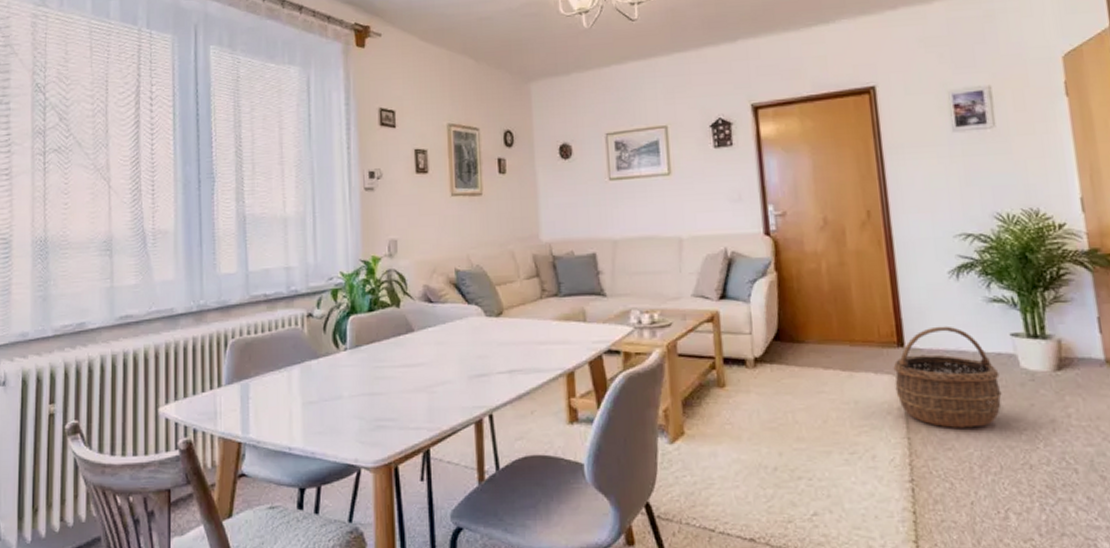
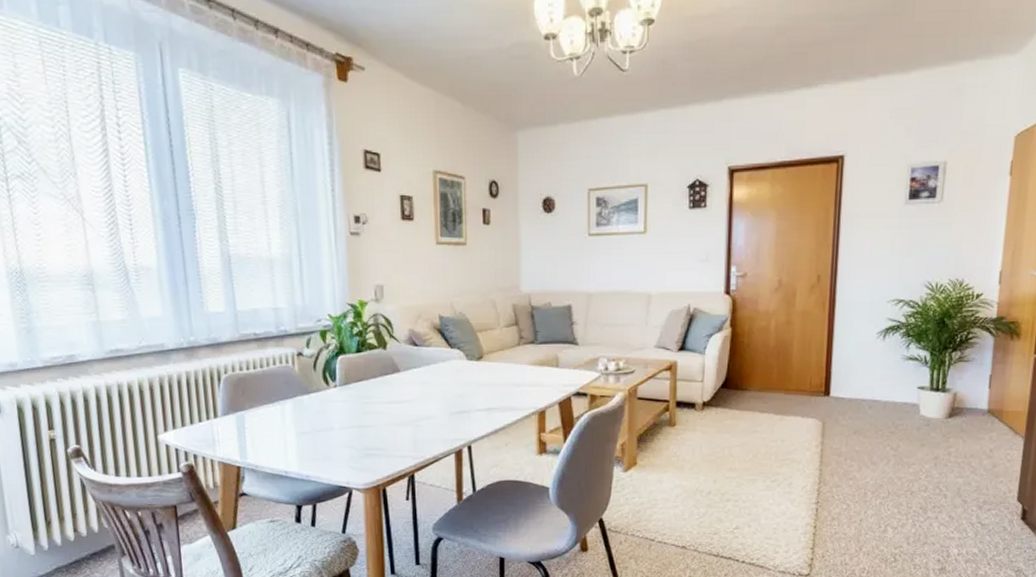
wicker basket: present [893,326,1002,428] -> none [816,379,902,462]

